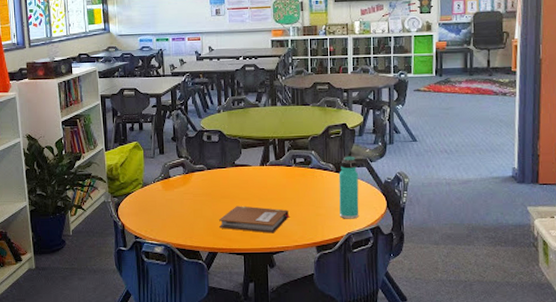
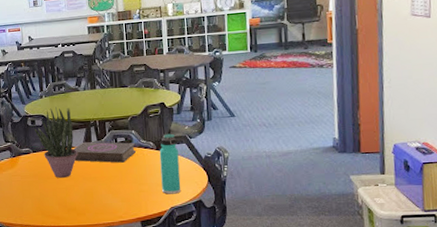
potted plant: none [210,122,255,198] -> present [34,107,78,178]
notebook: present [219,206,290,234] -> none [46,185,114,211]
book: none [250,160,315,184] -> present [73,141,136,163]

